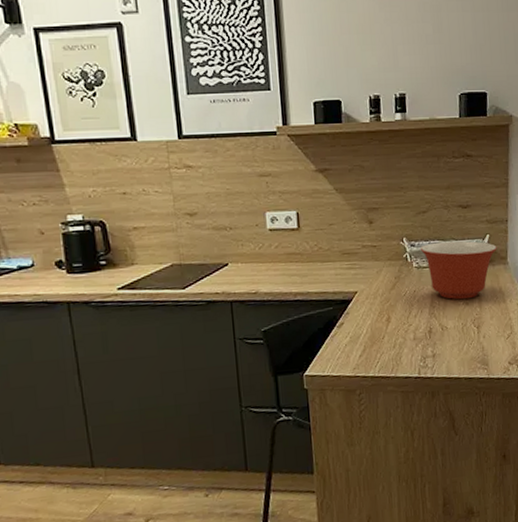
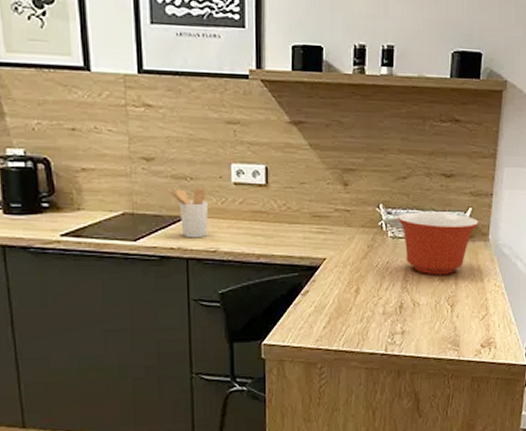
utensil holder: none [209,236,248,283] -> present [166,187,209,238]

